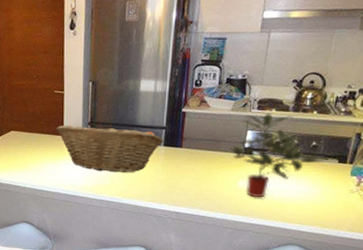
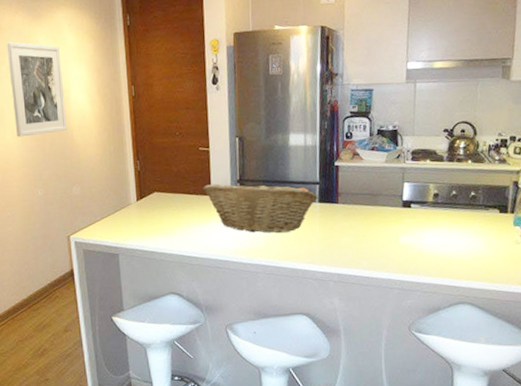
potted plant: present [228,113,328,198] -> none [386,163,489,254]

